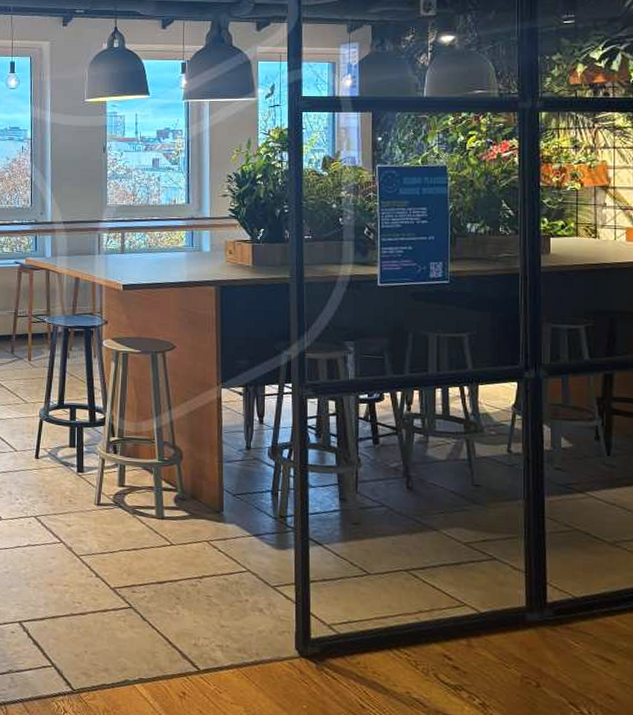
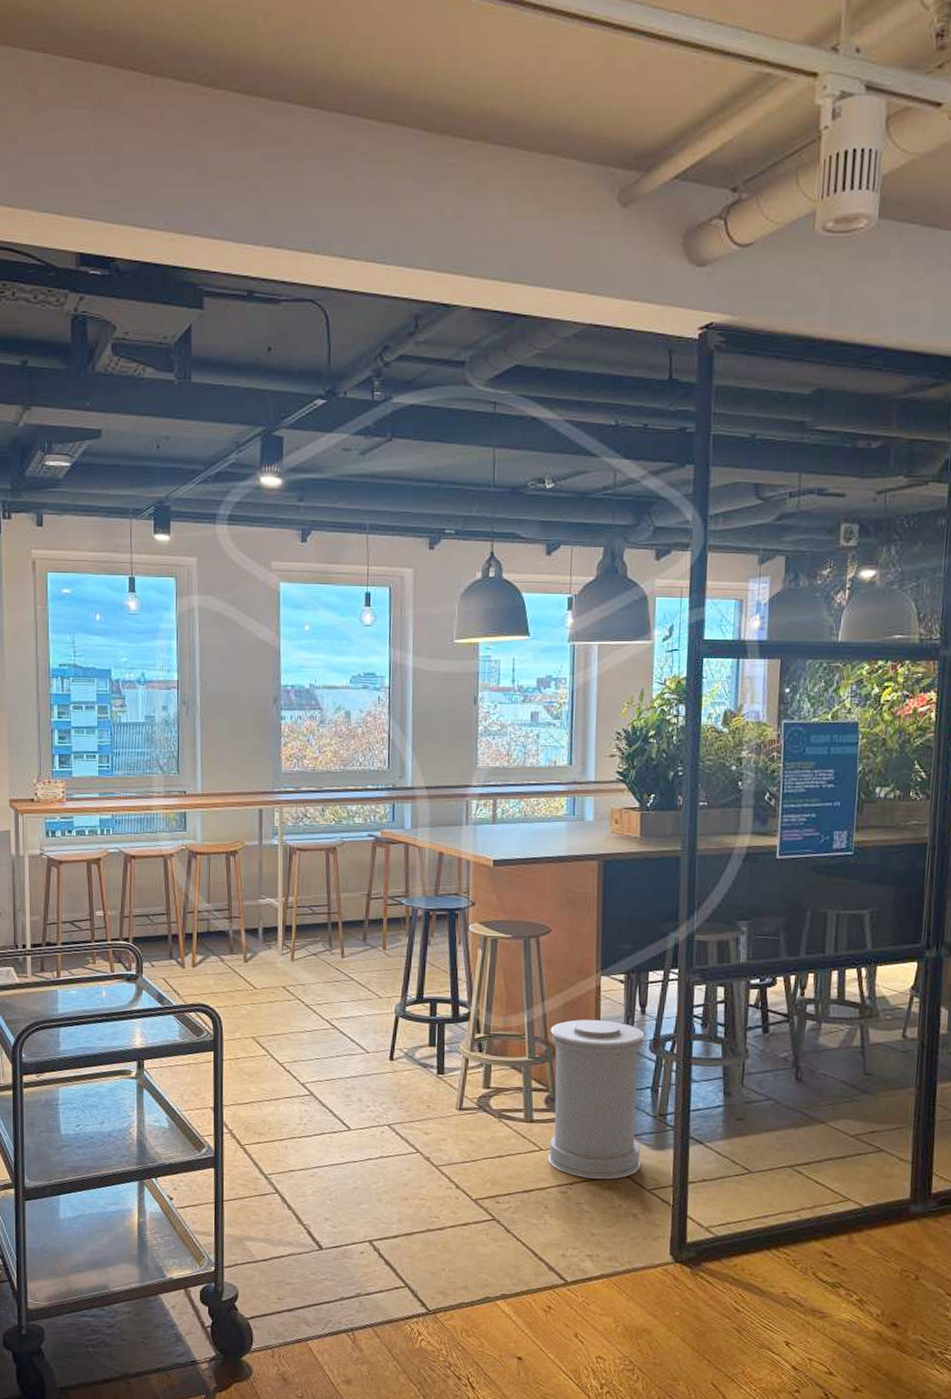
trash can: none [177,427,264,575] -> present [548,1019,644,1179]

